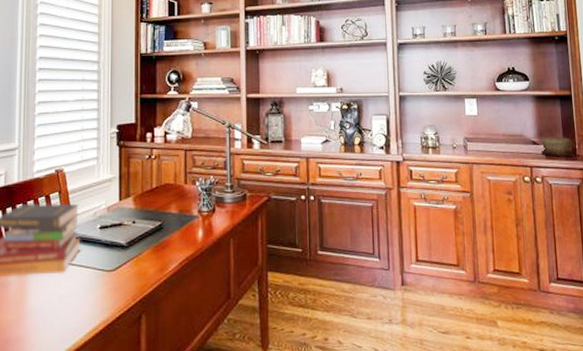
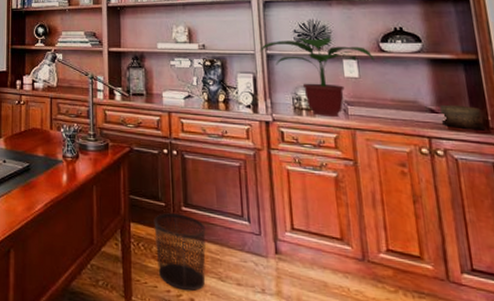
waste bin: none [291,258,340,331] -> present [153,213,206,291]
potted plant: none [393,78,491,154] -> present [260,37,374,118]

